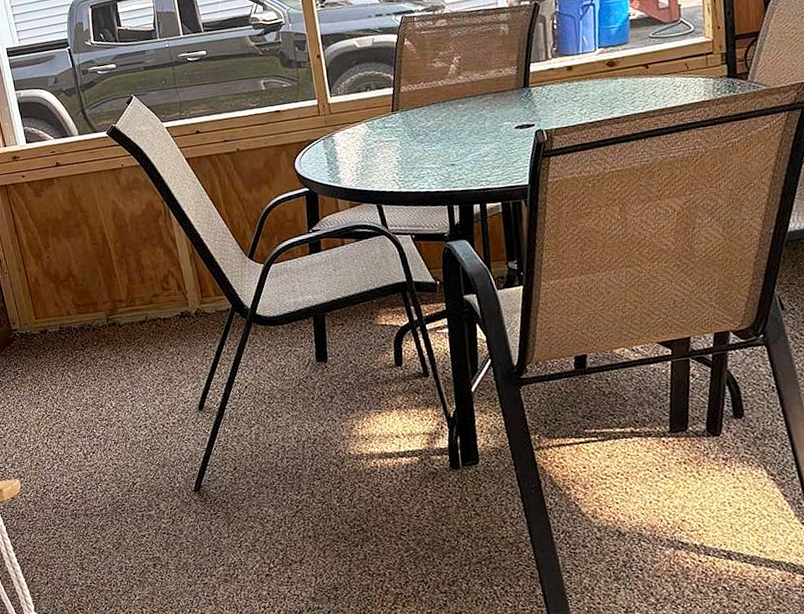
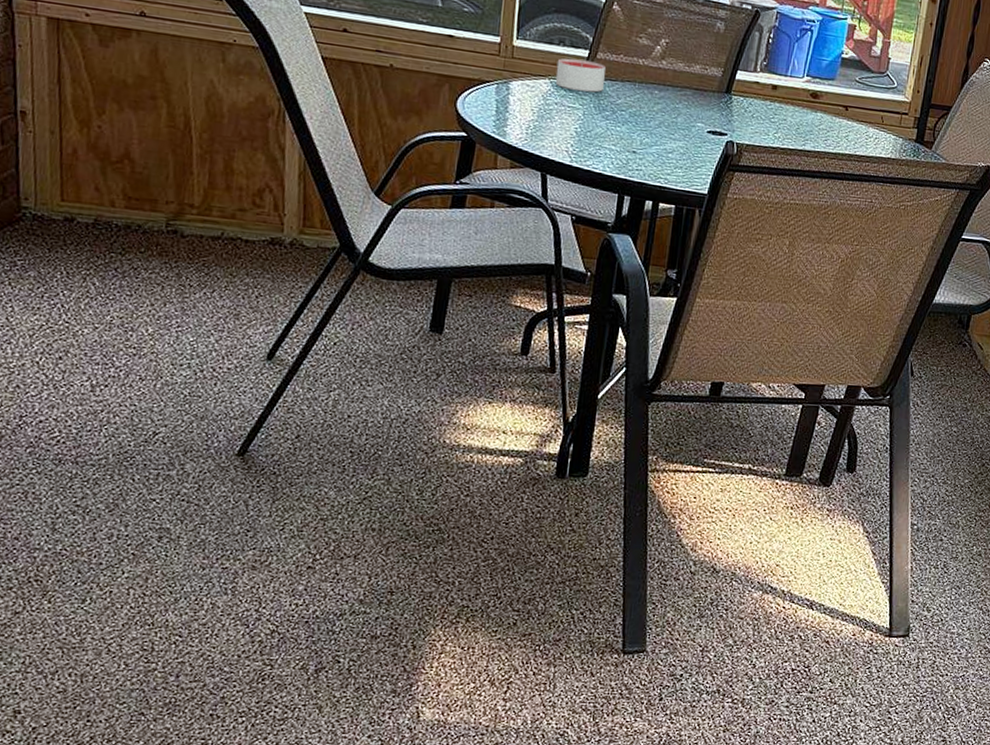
candle: none [368,96,413,127] -> present [555,58,606,93]

